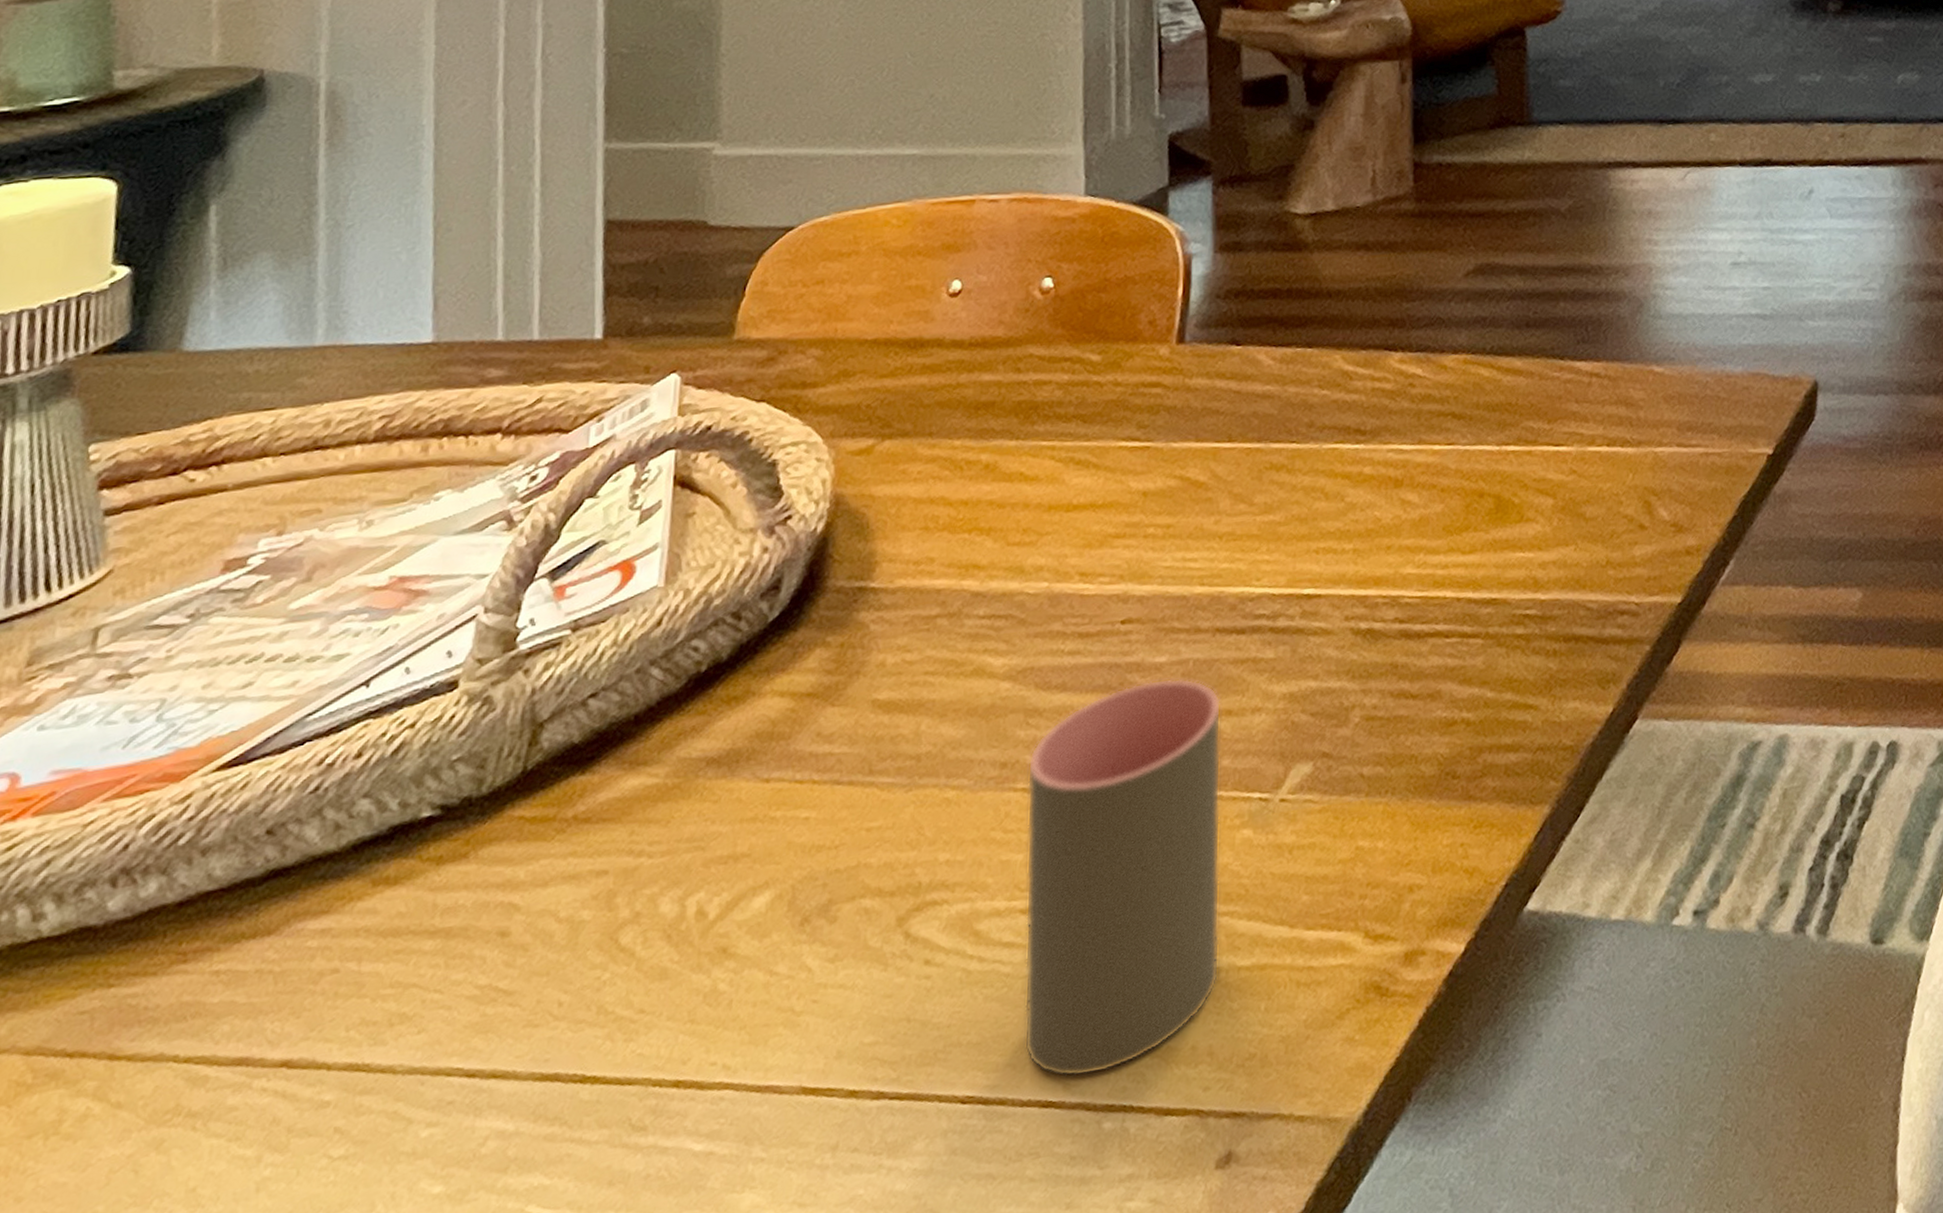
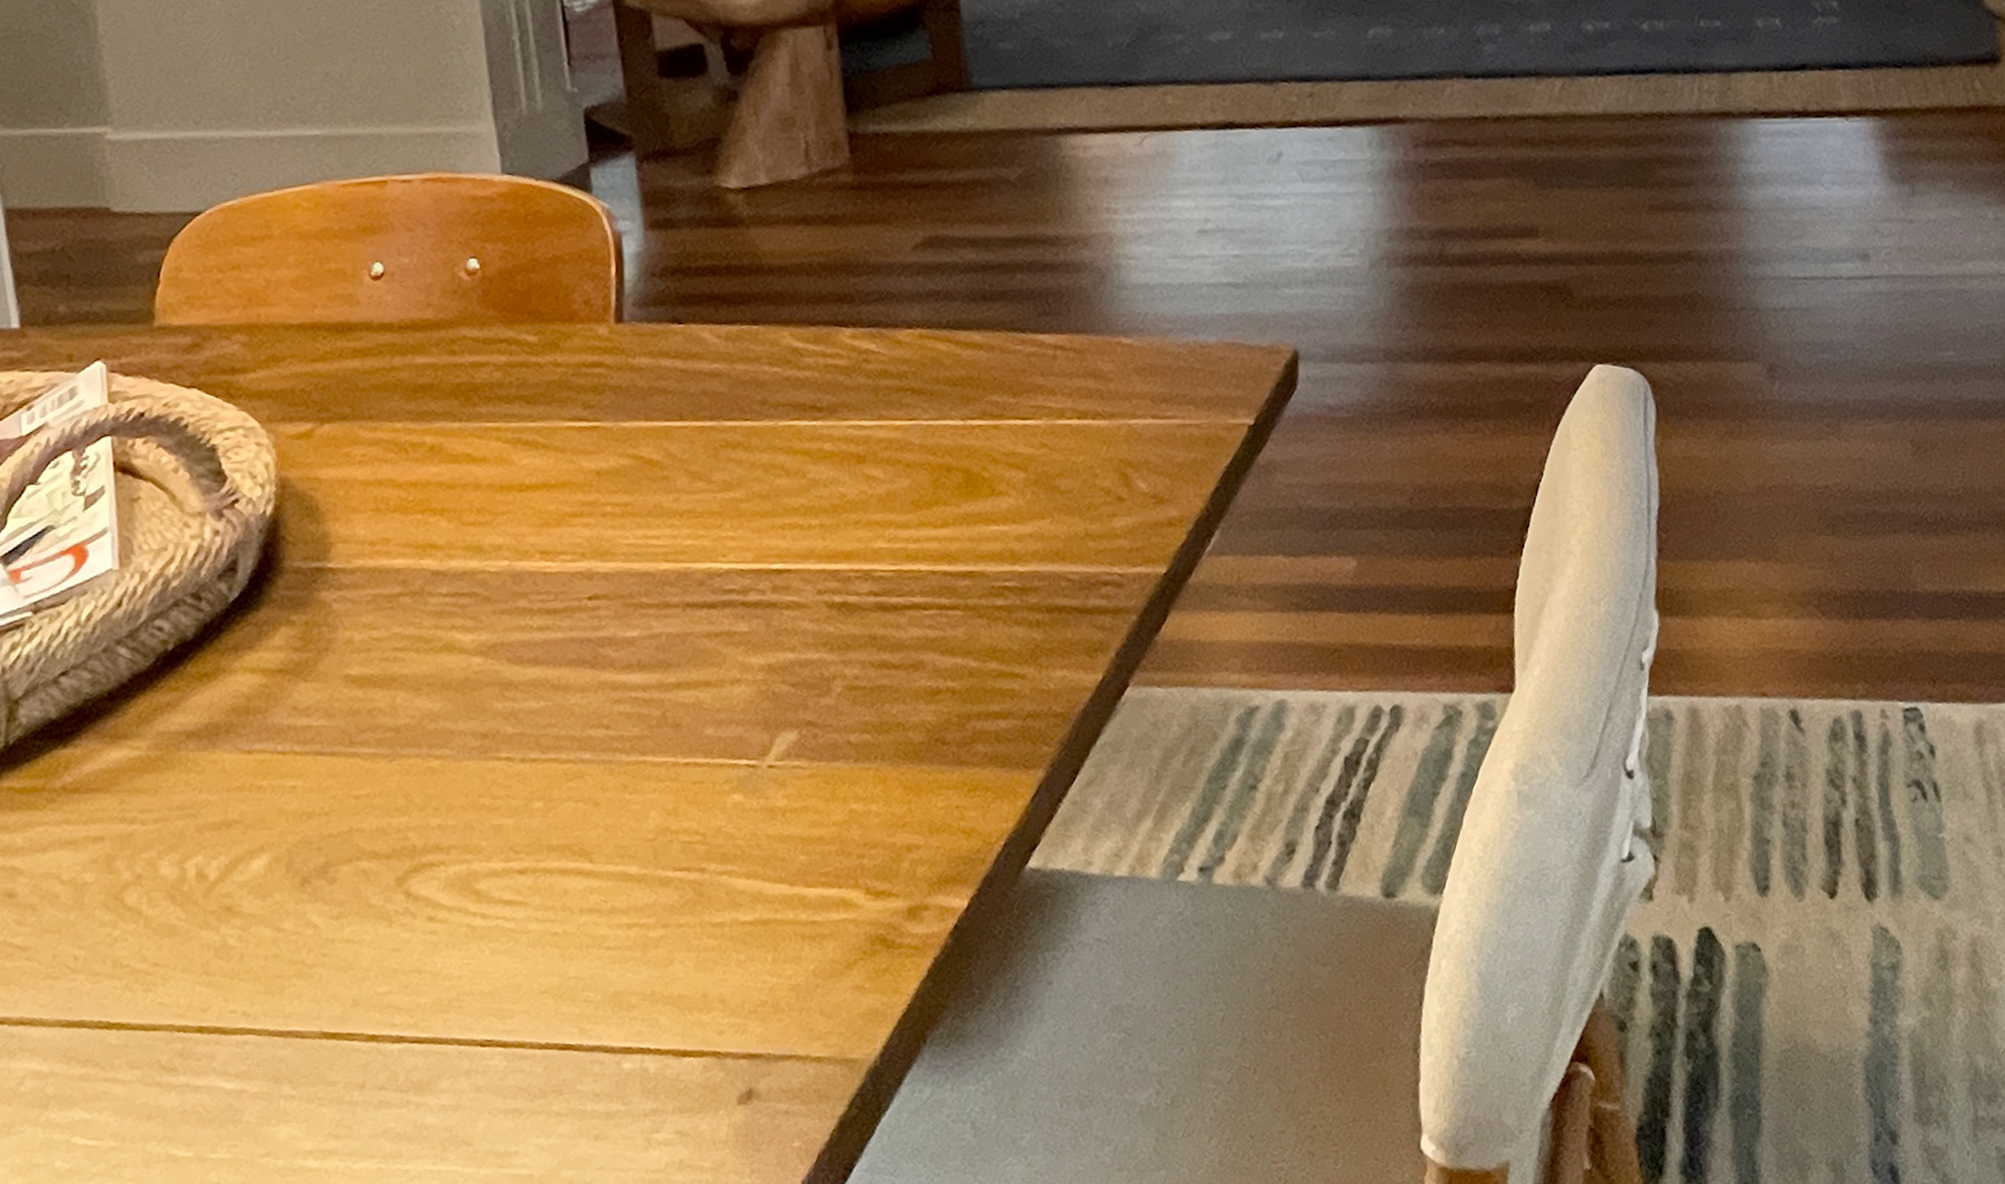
cup: present [1024,678,1222,1077] -> none [509,651,723,1023]

